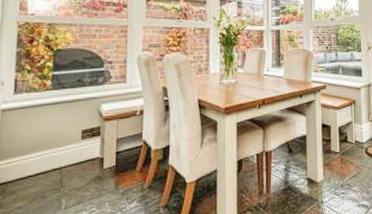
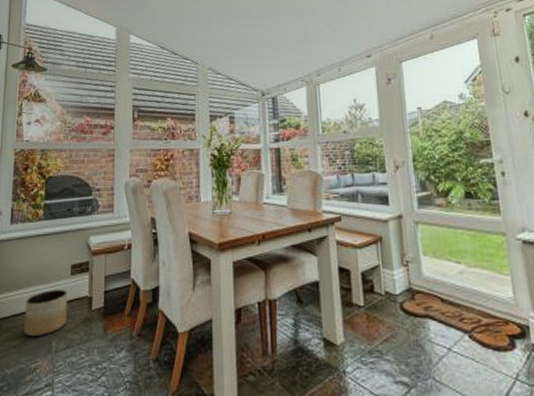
planter: none [31,153,78,197] -> present [24,290,67,337]

